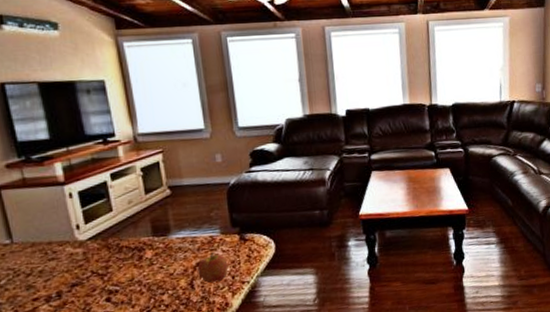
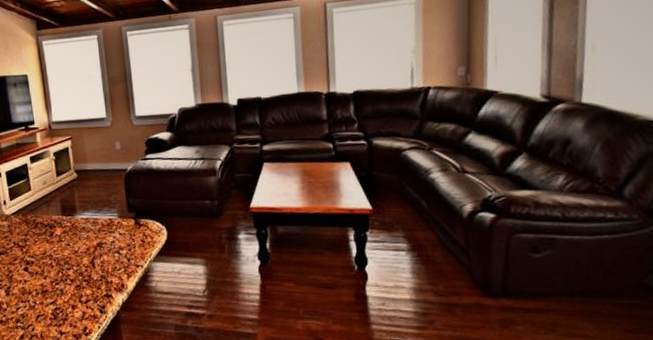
apple: present [197,253,229,284] -> none [98,235,125,264]

